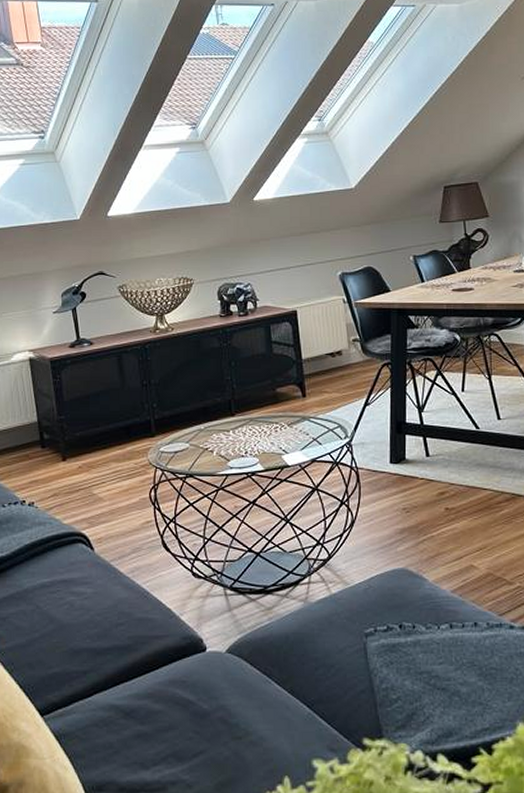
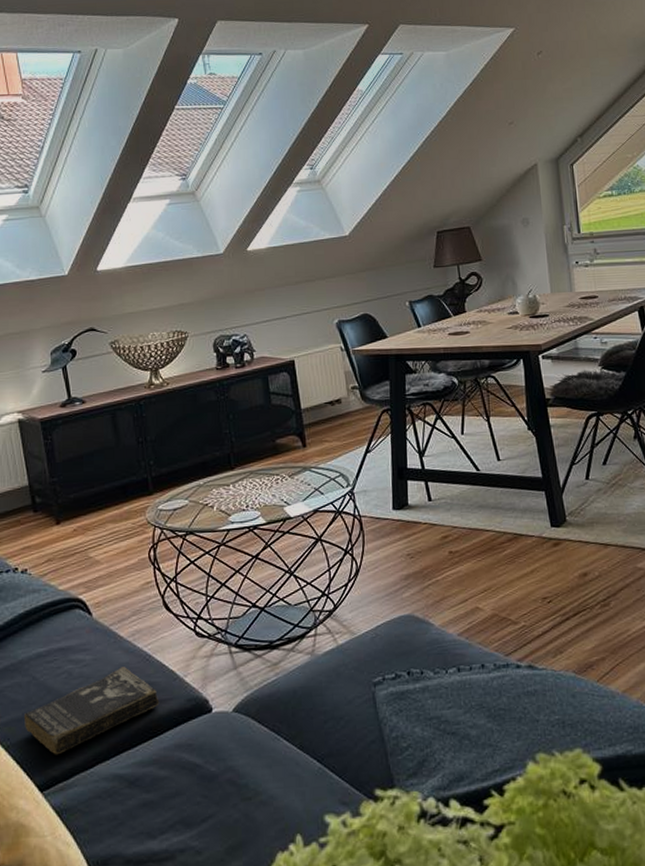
book: none [27,602,156,682] -> present [23,667,160,755]

